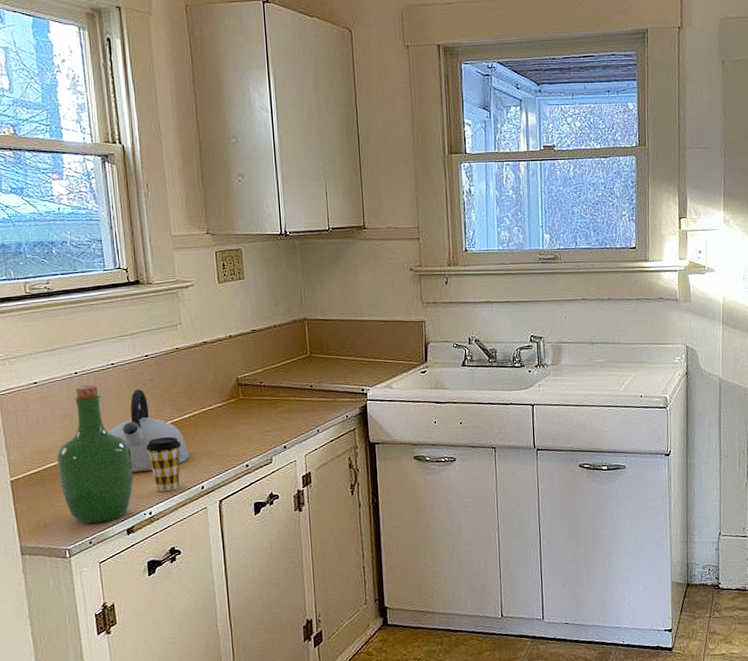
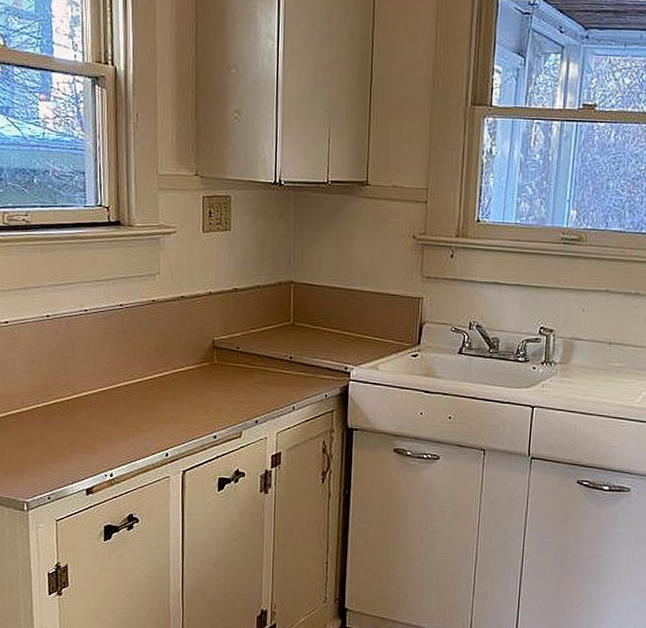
wine bottle: present [56,384,134,523] -> none [22,329,97,478]
kettle: present [107,389,190,472] -> none [75,341,156,430]
coffee cup: present [146,436,182,492] -> none [112,395,149,454]

